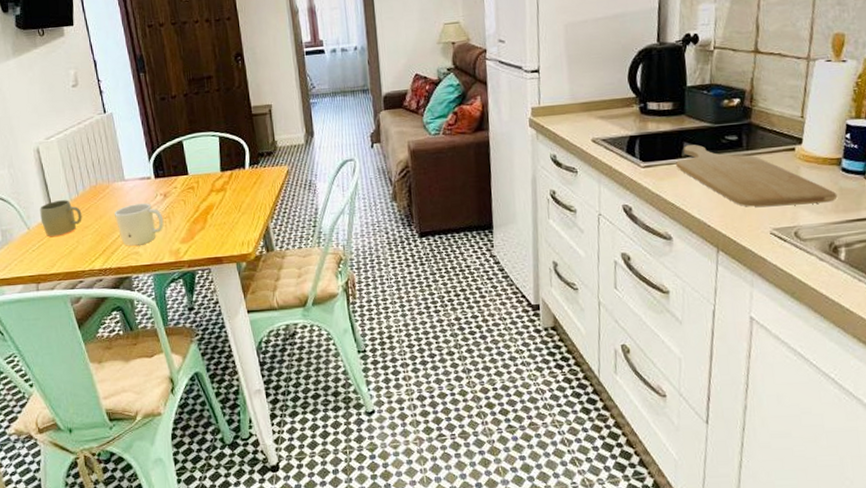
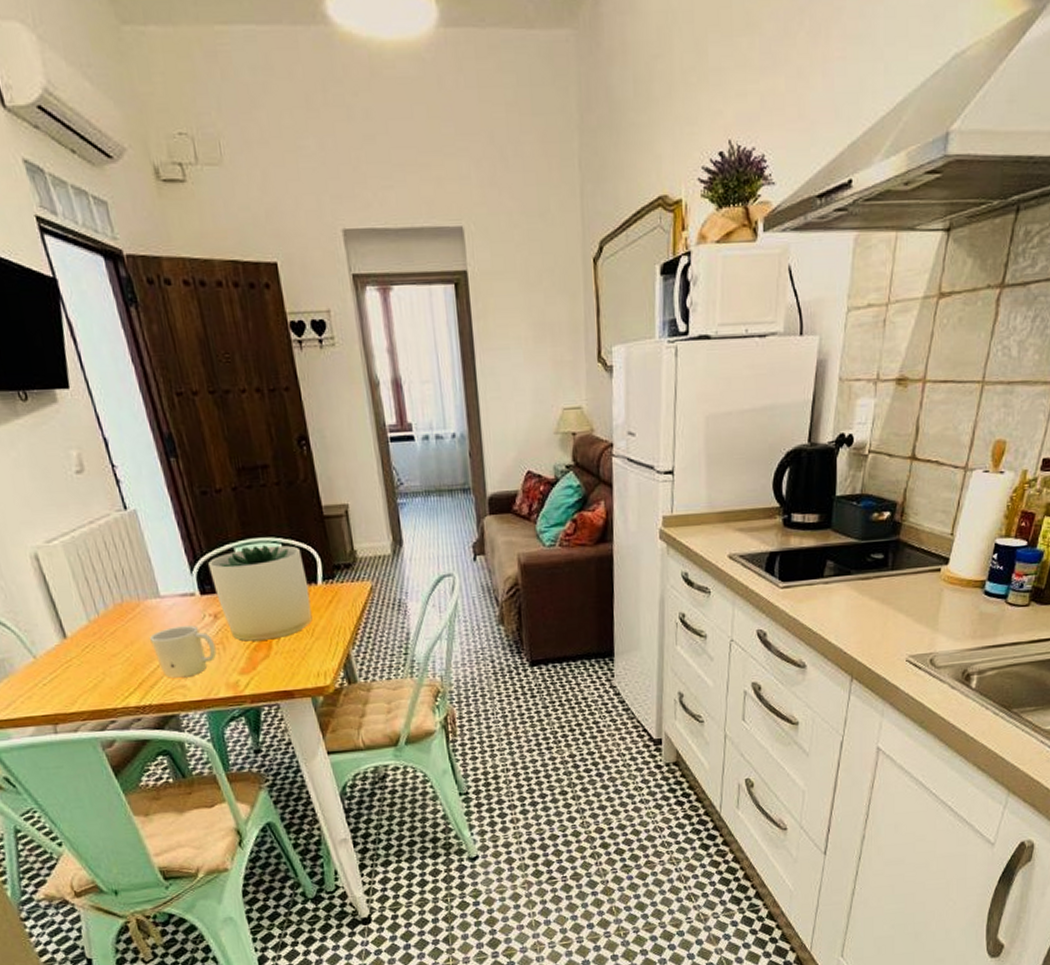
mug: present [40,200,82,238] -> none [47,621,107,668]
planter: none [162,138,240,216] -> present [208,545,313,642]
chopping board: present [676,144,838,207] -> none [817,563,977,632]

